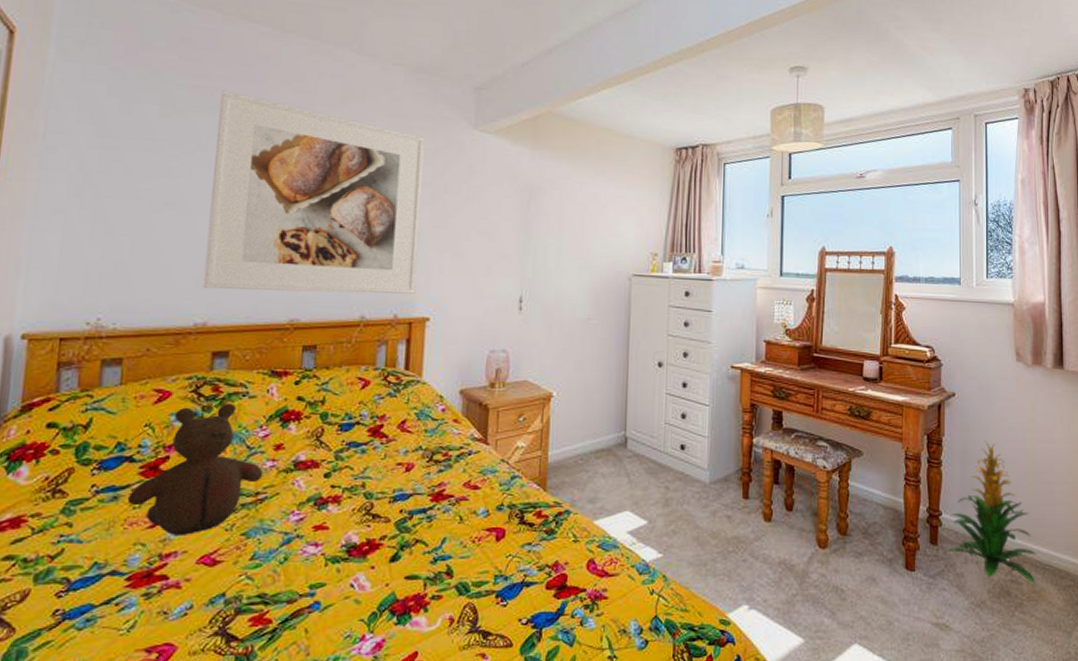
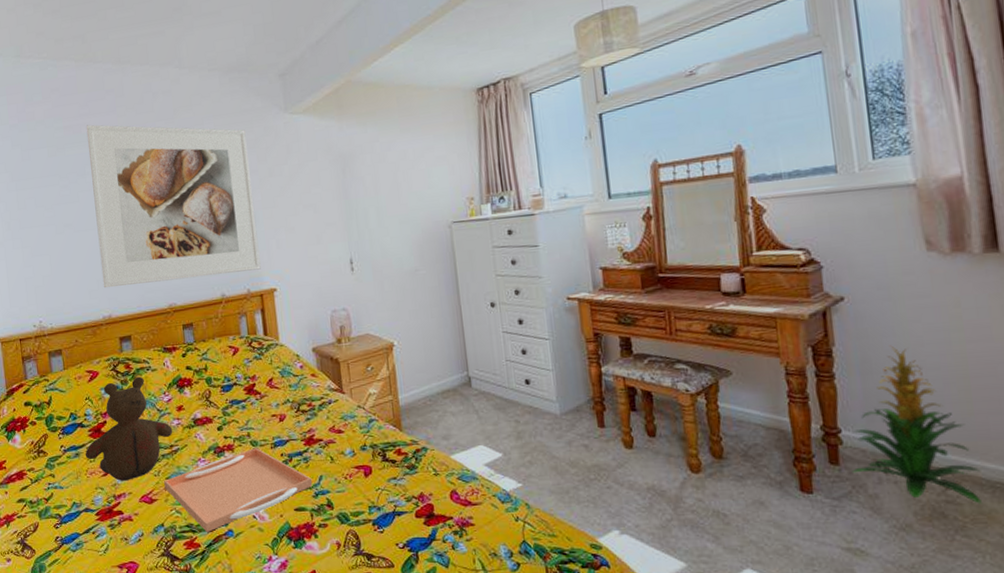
serving tray: none [236,501,433,604] -> present [164,448,313,532]

